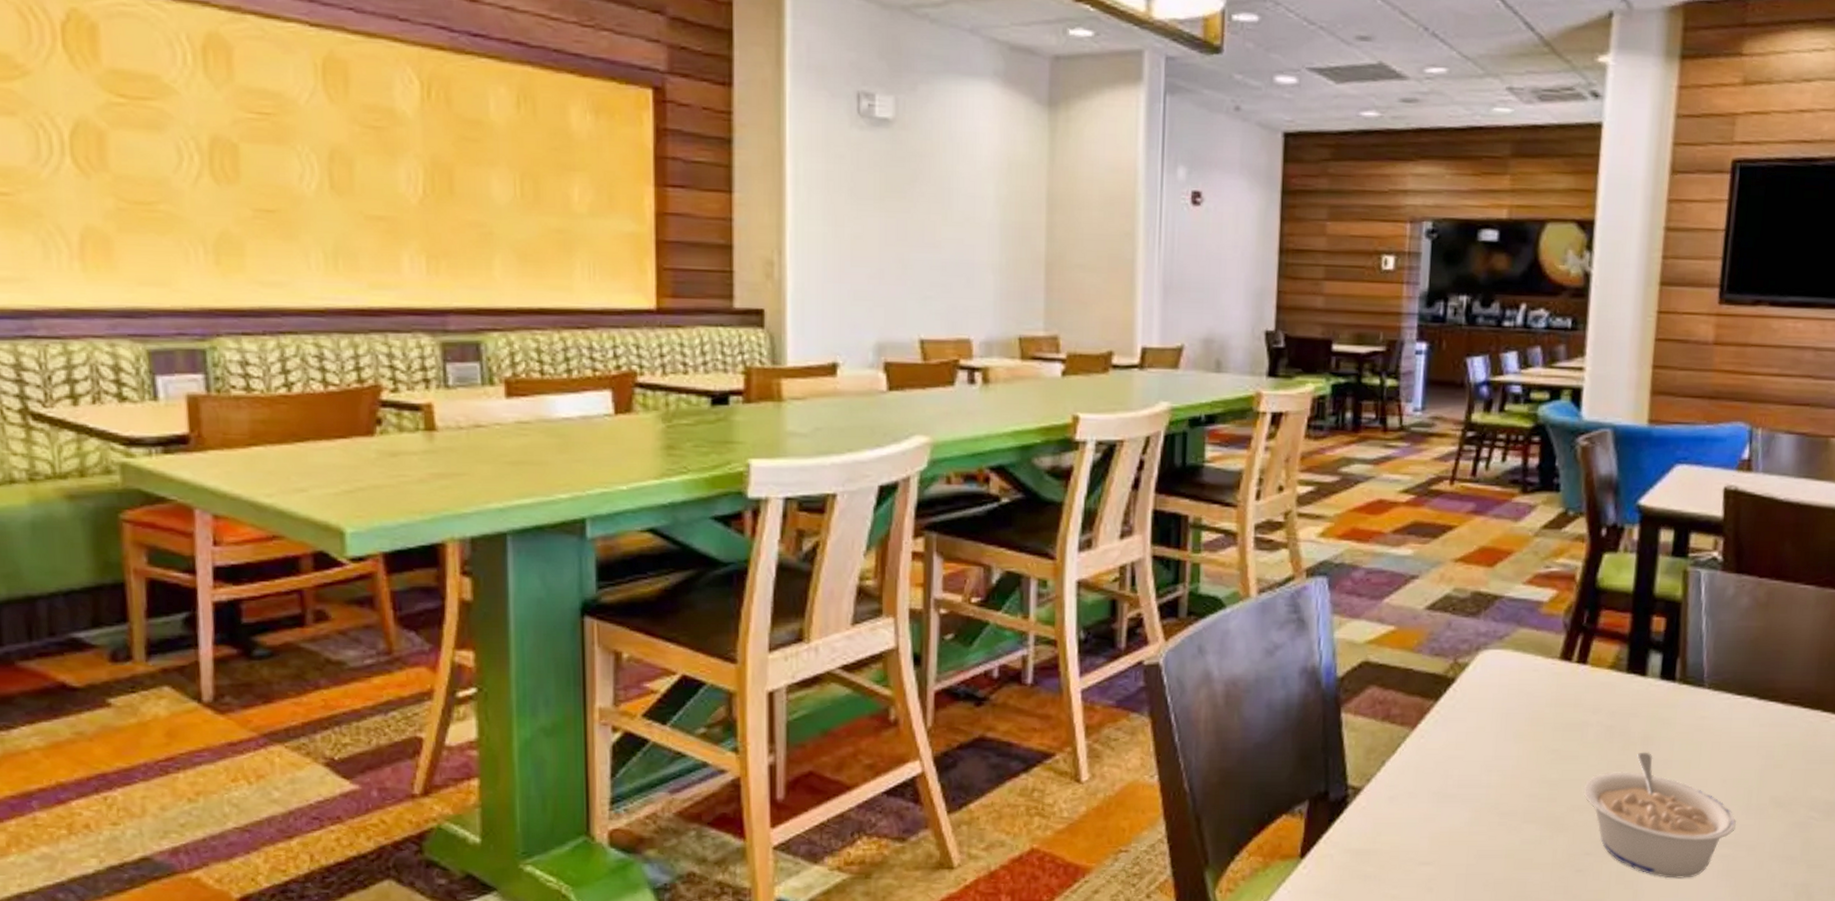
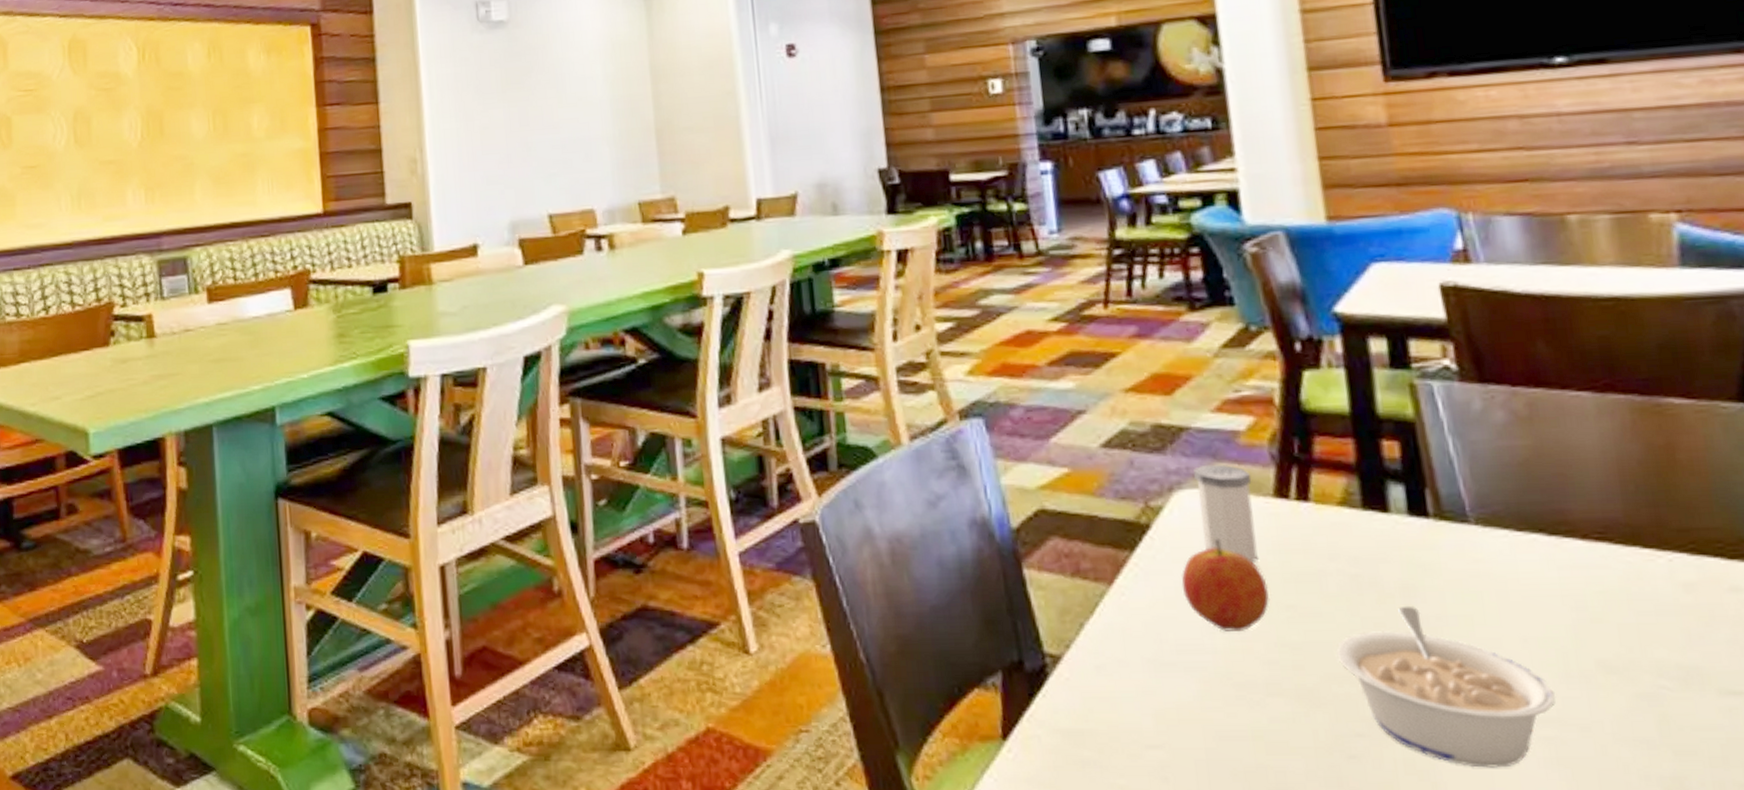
fruit: none [1472,692,1541,770] -> present [1181,538,1270,631]
salt shaker: none [1496,629,1545,714] -> present [1194,464,1258,563]

